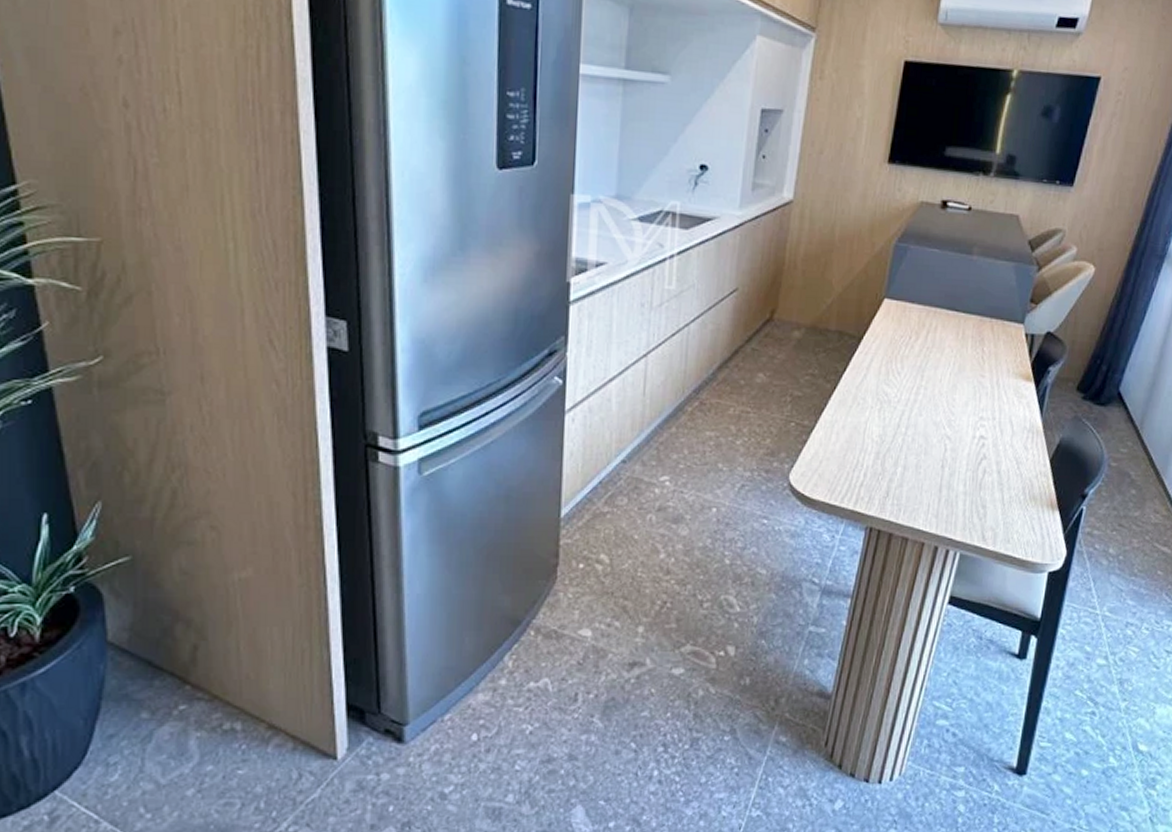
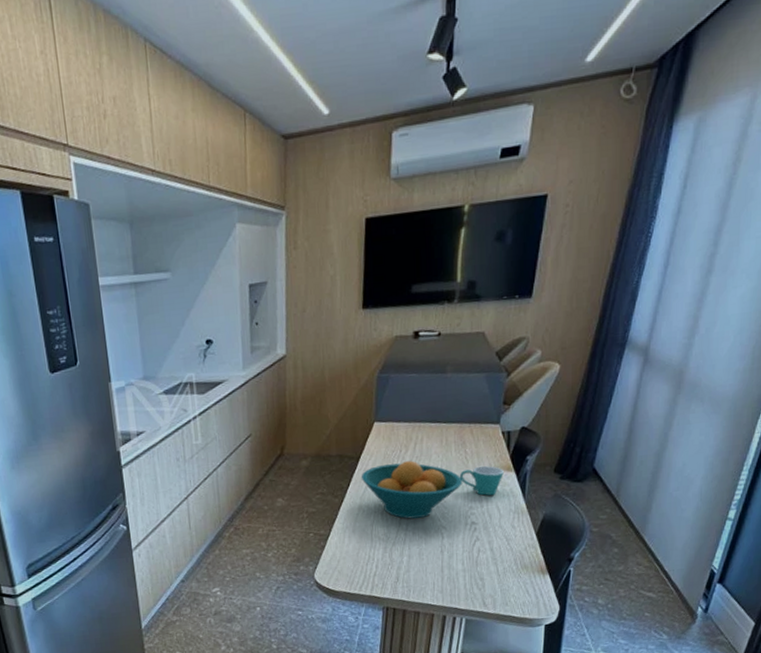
fruit bowl: none [860,351,976,422] -> present [361,460,463,519]
mug: none [972,370,1022,408] -> present [459,465,504,496]

